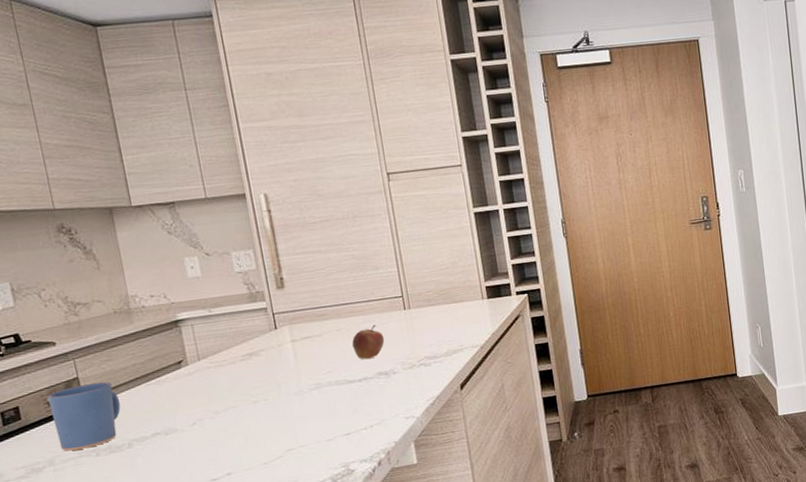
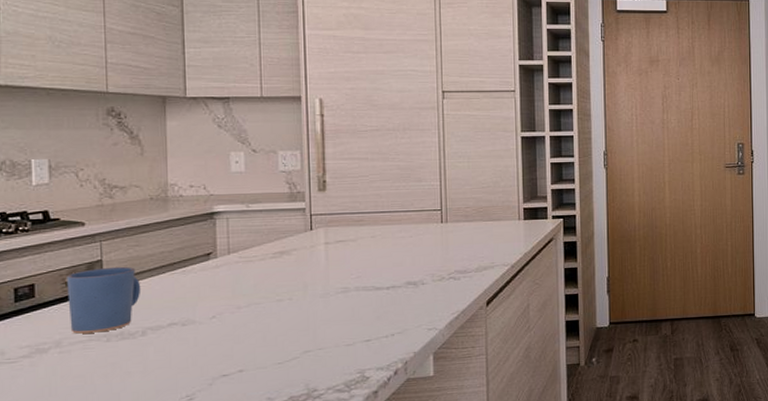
fruit: present [352,324,385,360] -> none [385,234,418,268]

